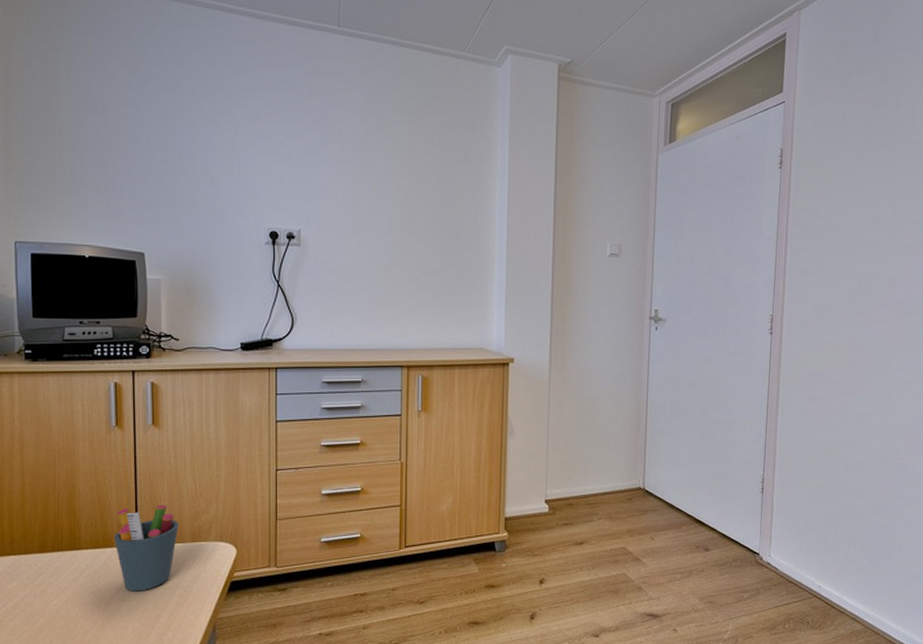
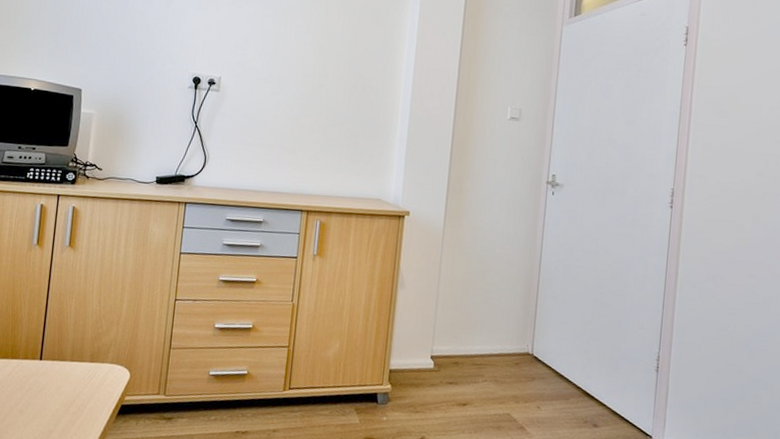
pen holder: present [114,505,178,592] -> none [21,322,80,405]

